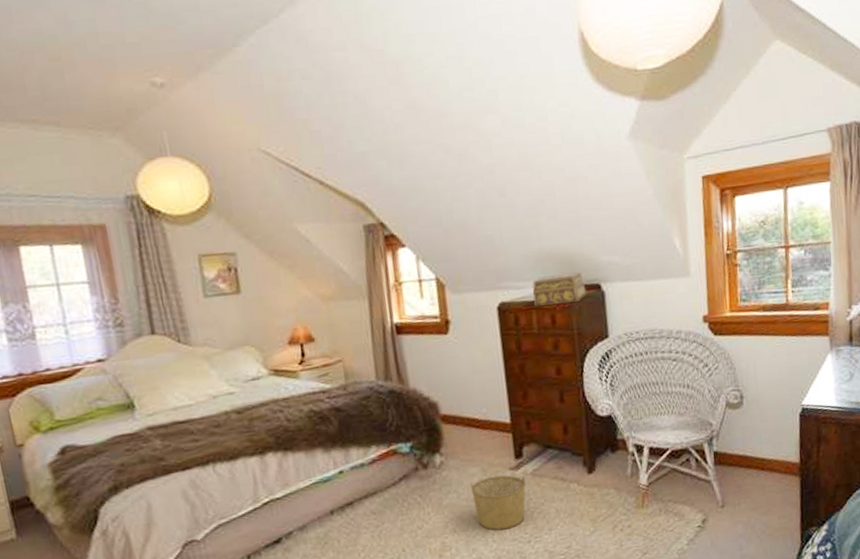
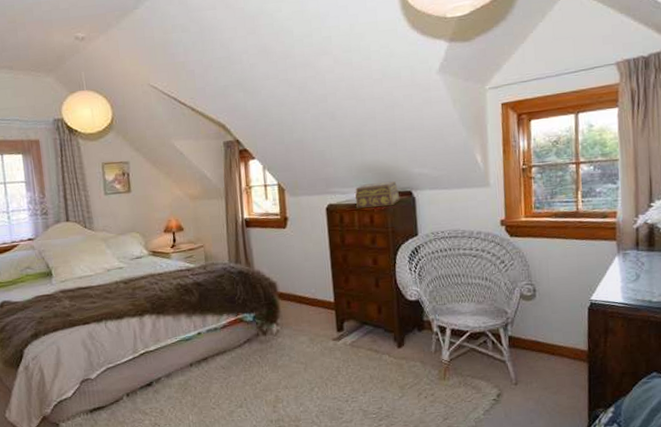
basket: present [471,475,526,531] -> none [300,344,345,390]

